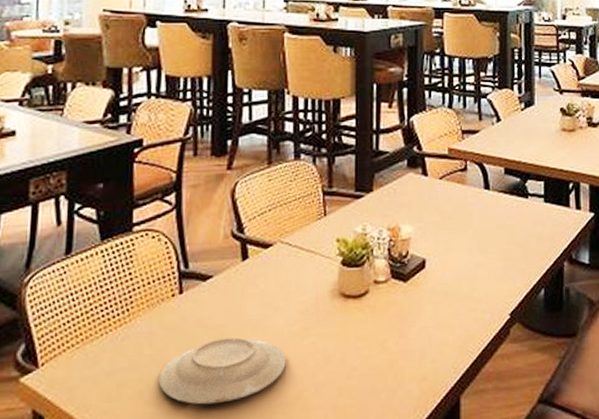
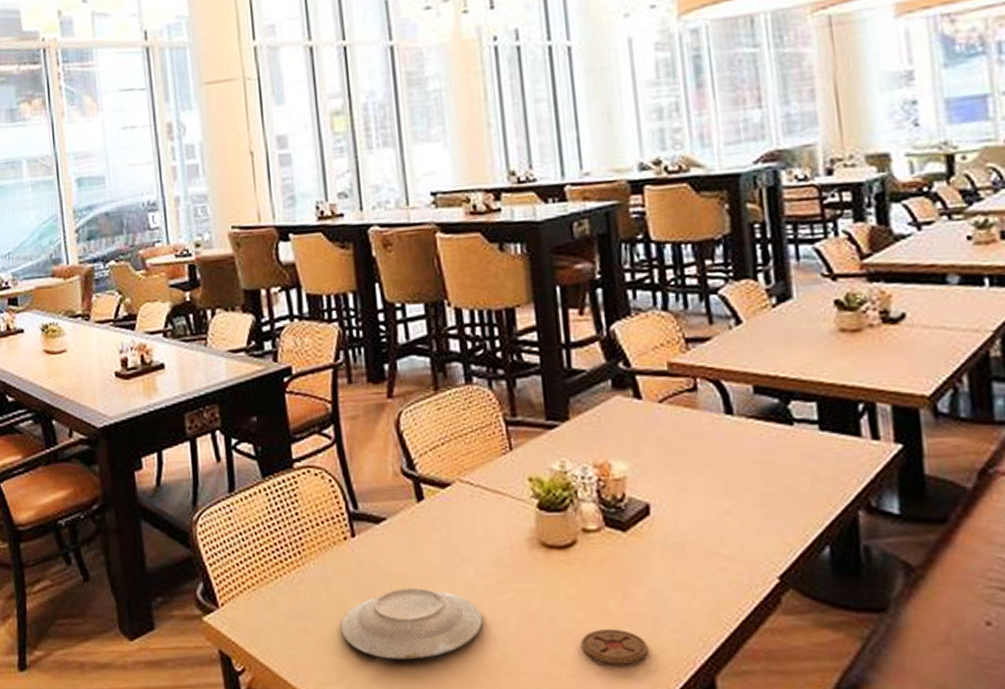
coaster: none [363,362,414,393] -> present [580,628,649,665]

